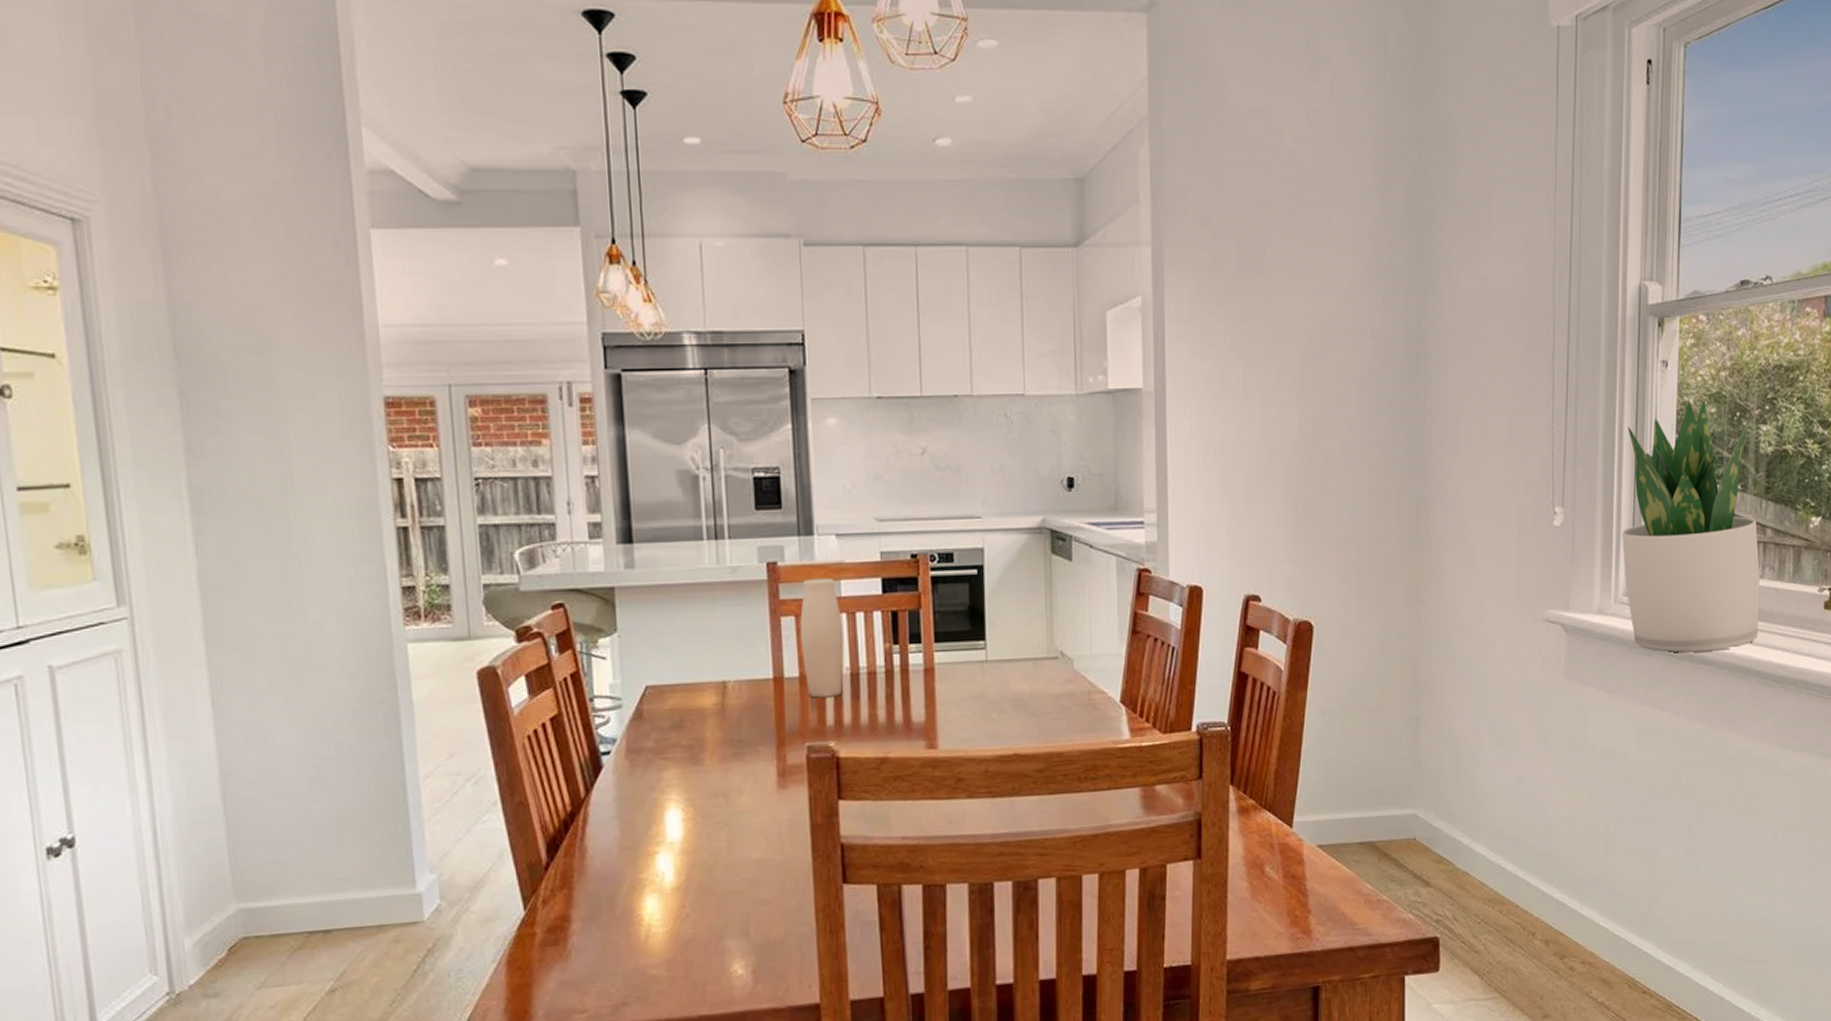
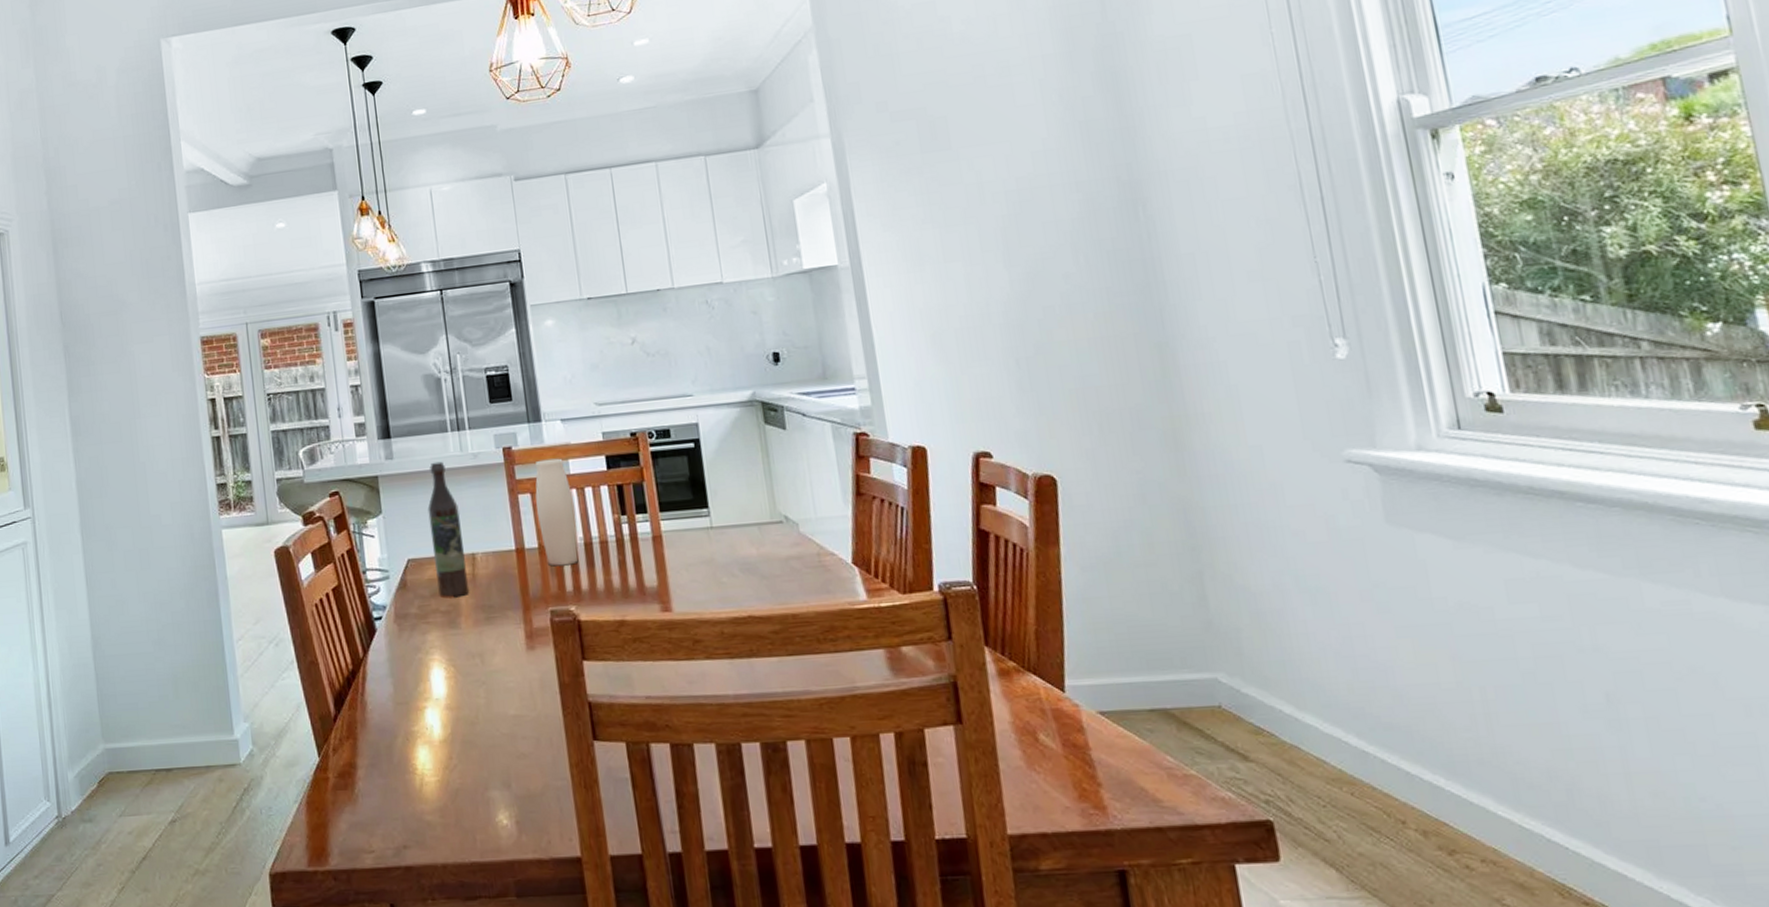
wine bottle: none [673,574,717,730] -> present [427,461,470,597]
planter: present [1622,400,1760,653] -> none [1414,208,1659,491]

